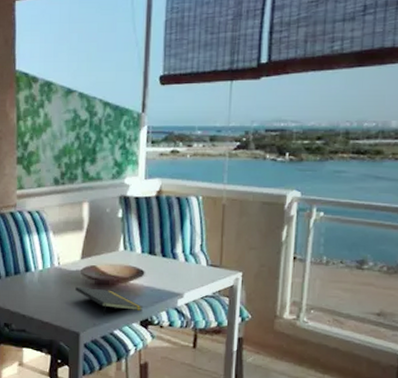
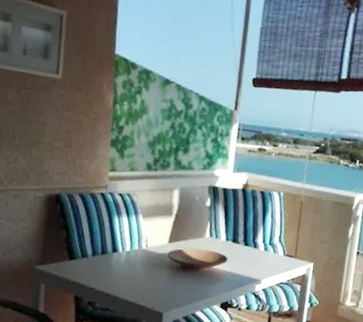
notepad: present [75,286,144,316] -> none [161,268,225,298]

